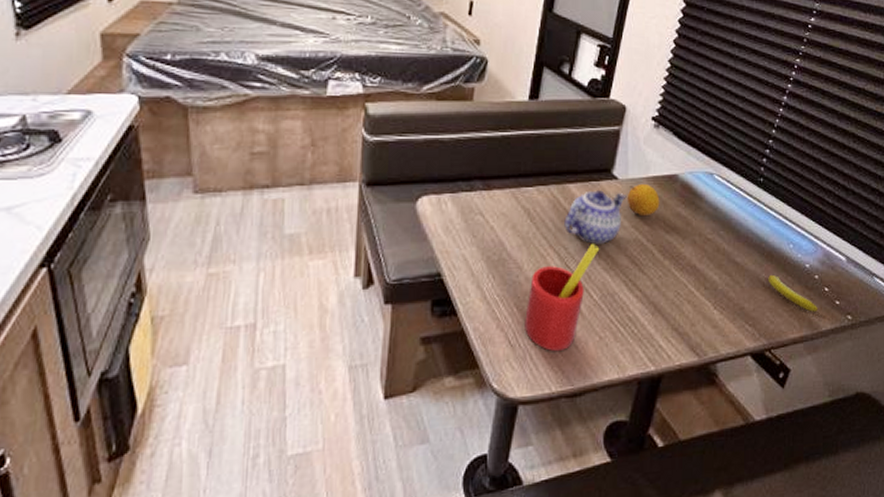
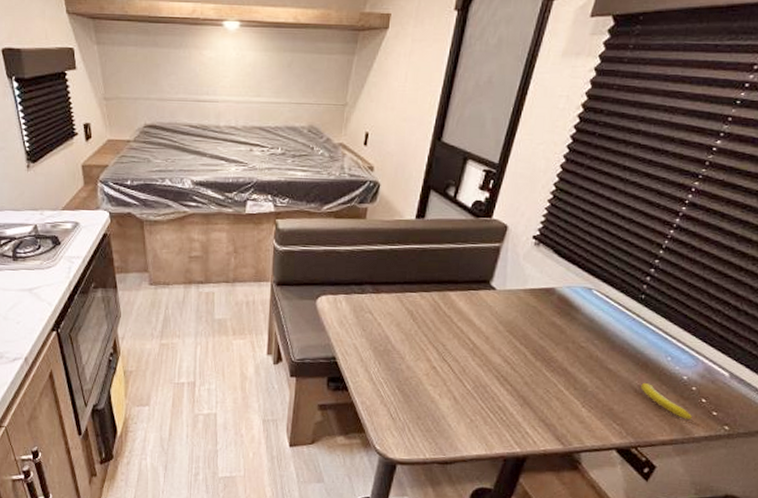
straw: present [525,244,600,352] -> none [404,343,475,428]
teapot: present [564,190,627,245] -> none [443,298,503,345]
fruit: present [627,184,660,217] -> none [503,295,536,323]

